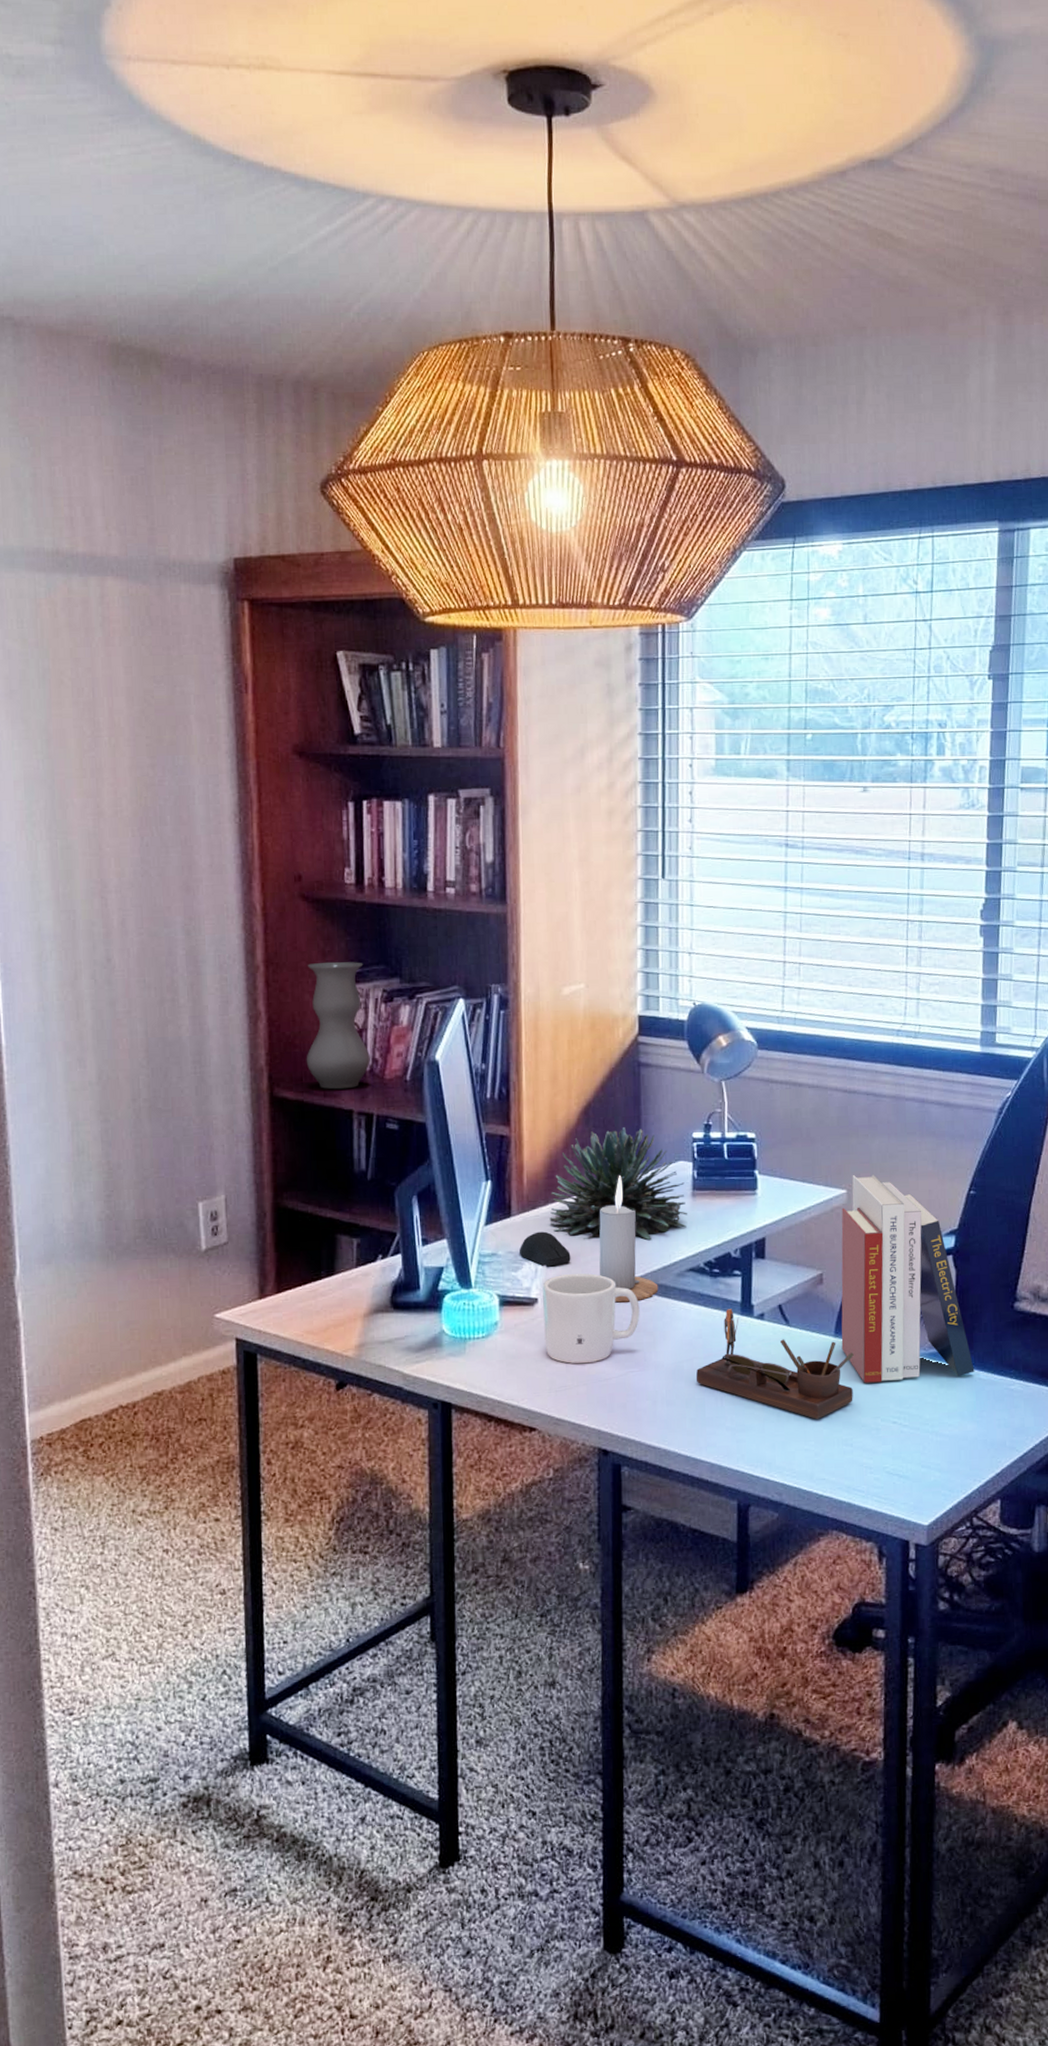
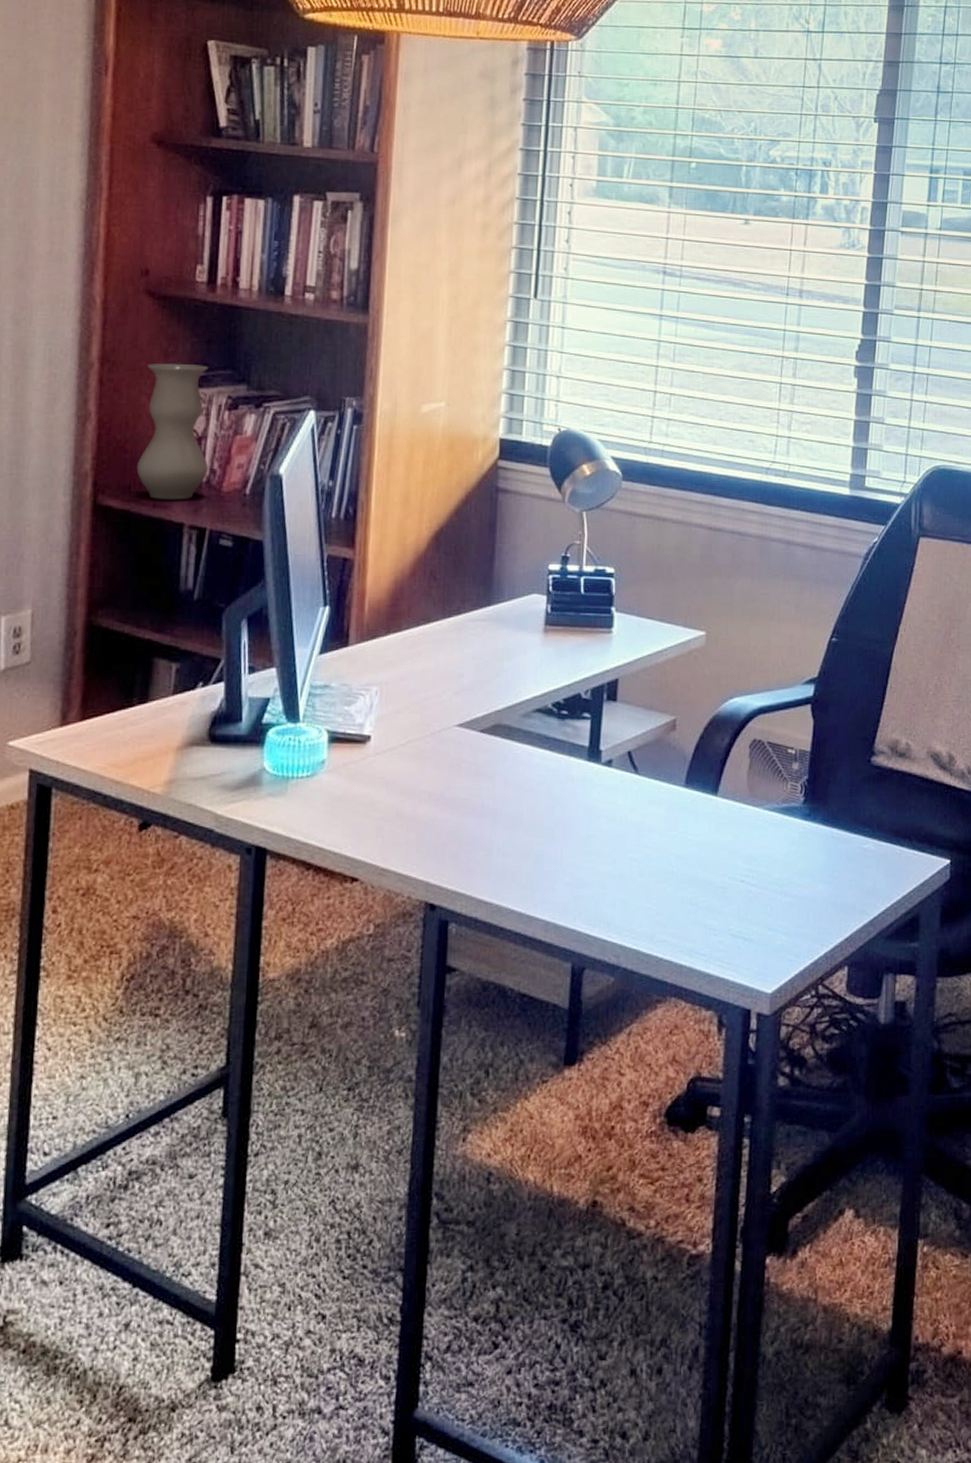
computer mouse: present [520,1231,571,1267] -> none [355,663,410,702]
mug: present [542,1273,640,1364] -> none [375,709,480,809]
succulent plant: present [549,1127,687,1241] -> none [390,556,538,678]
candle: present [599,1176,659,1303] -> none [439,607,502,743]
desk organizer: present [695,1309,854,1419] -> none [535,754,704,876]
books: present [841,1174,975,1383] -> none [691,616,828,838]

